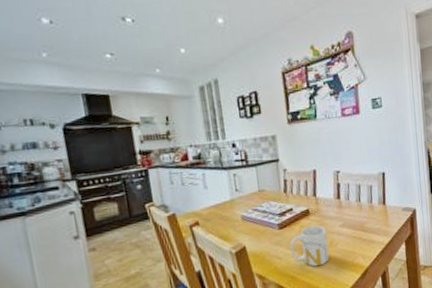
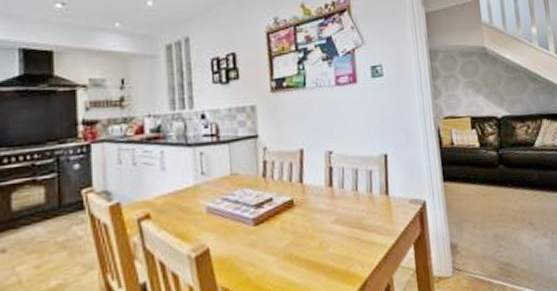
mug: present [290,225,329,267] -> none [267,220,318,277]

